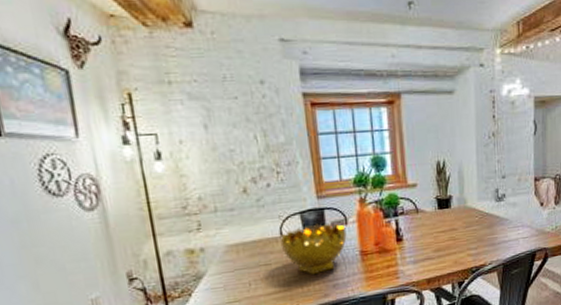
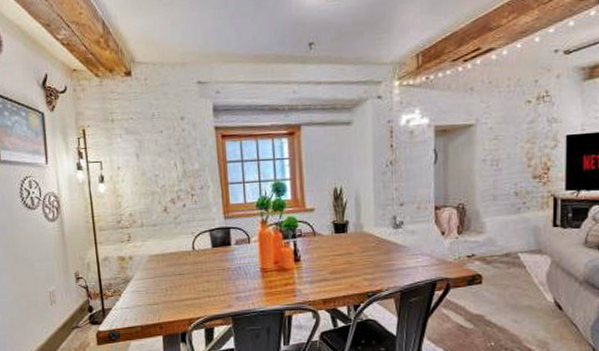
decorative bowl: present [281,223,347,276] -> none [193,241,249,287]

